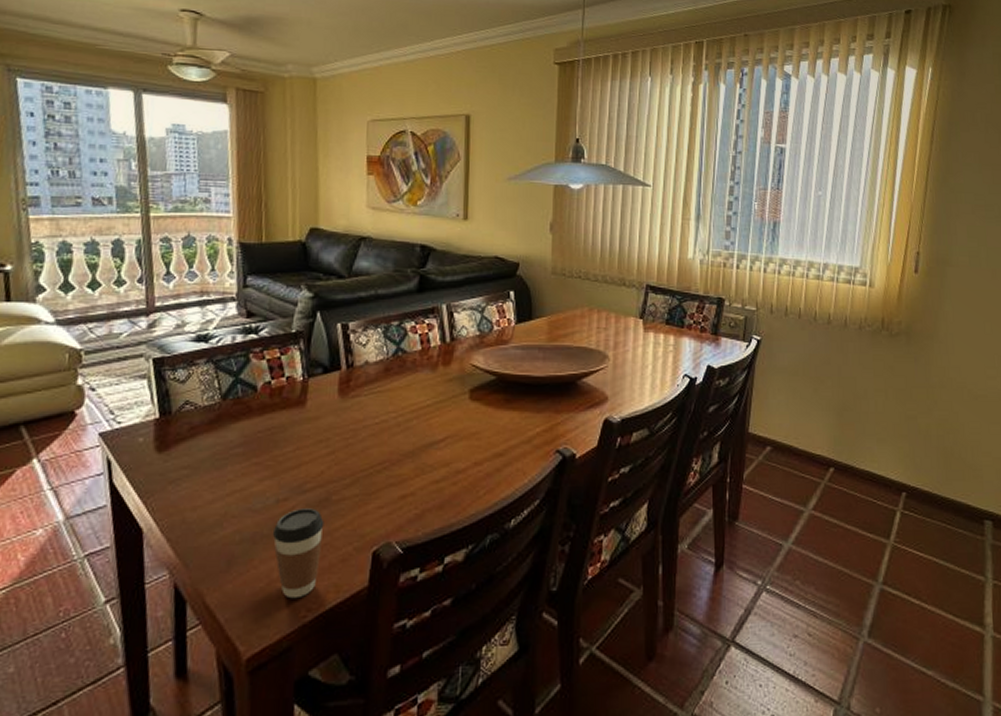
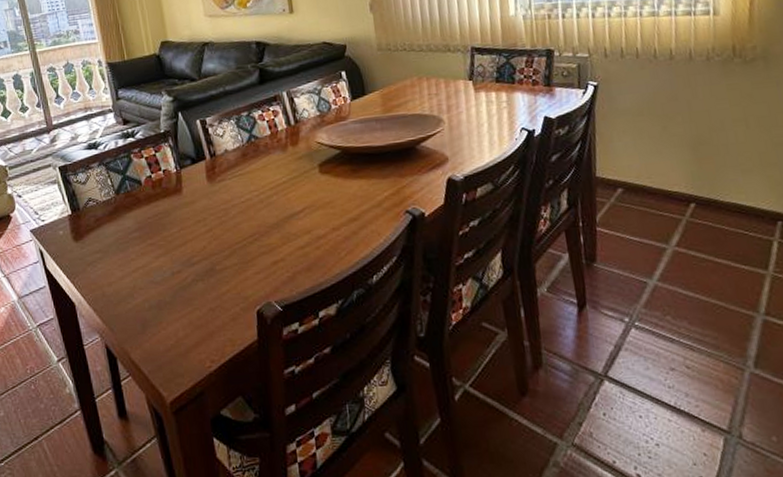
coffee cup: present [272,508,325,599] -> none [173,277,215,353]

